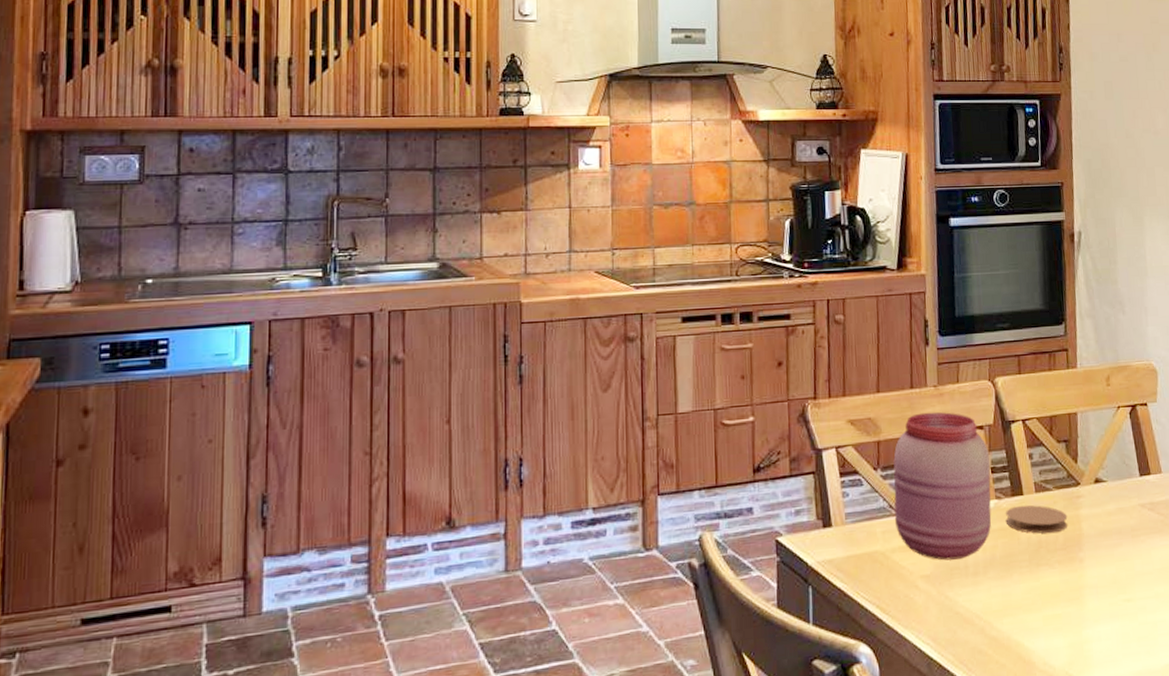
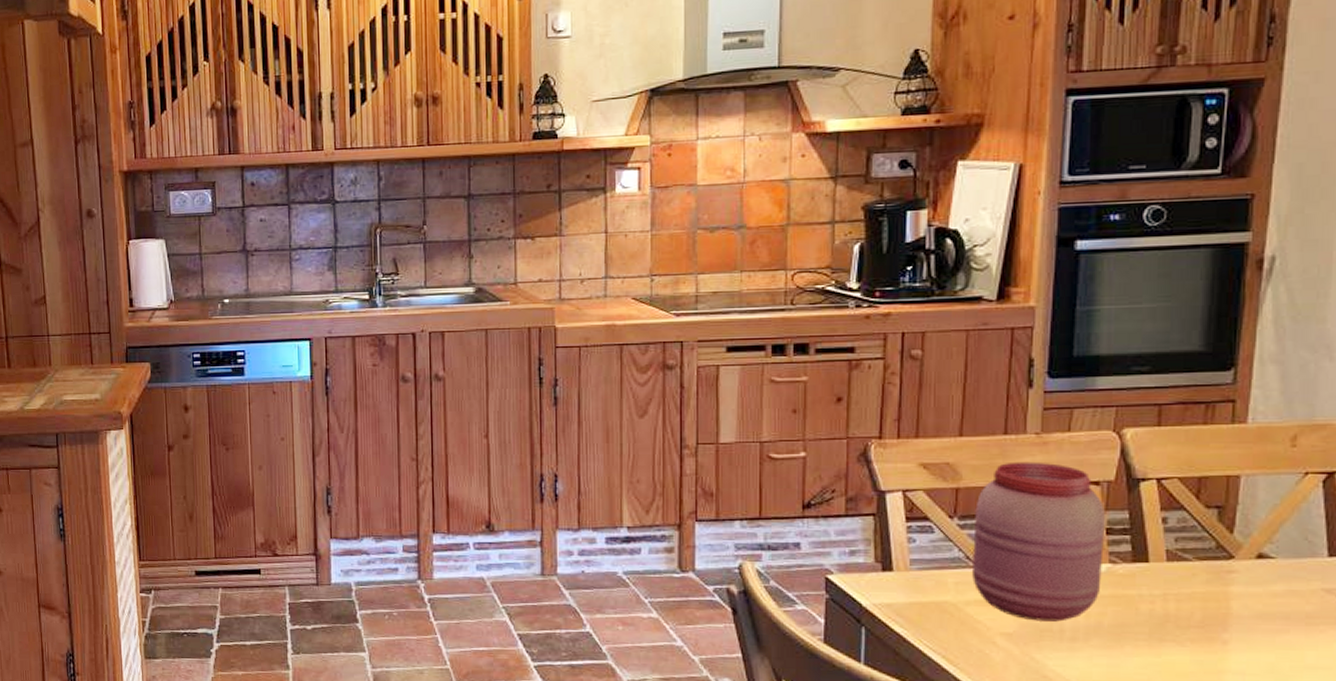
coaster: present [1005,505,1068,534] -> none [1120,573,1211,608]

